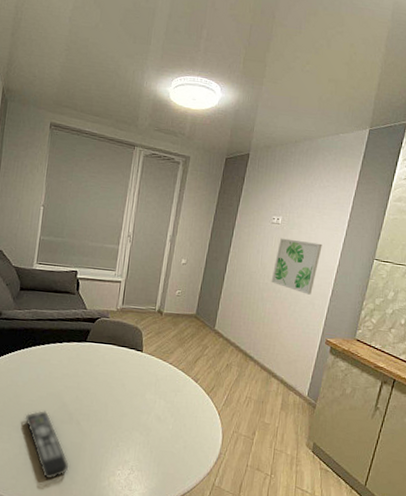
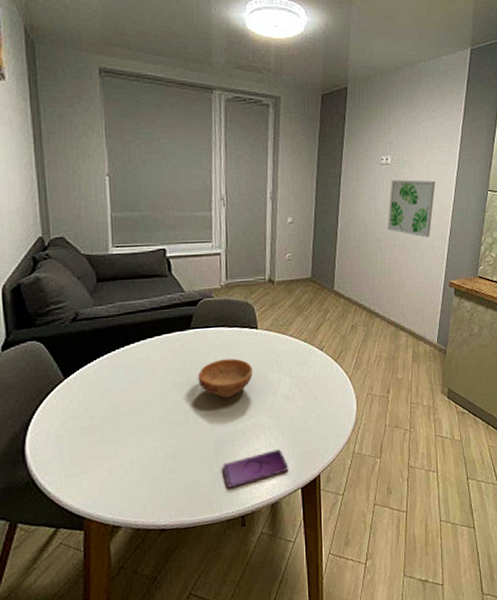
remote control: present [24,410,69,480] -> none [130,416,193,490]
bowl: none [86,373,133,409] -> present [198,358,253,398]
smartphone: none [93,465,152,491] -> present [222,449,289,488]

